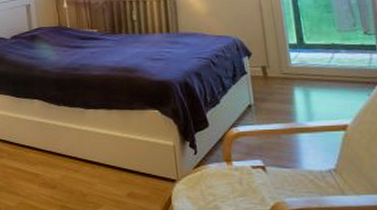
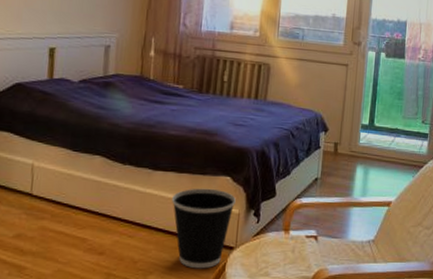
wastebasket: none [107,122,169,202] -> present [172,188,236,269]

